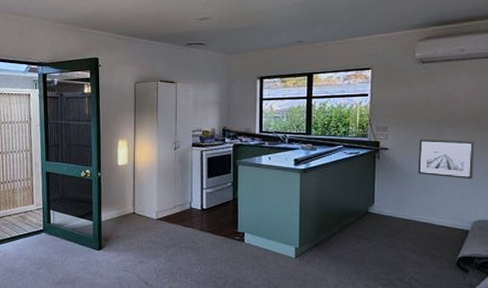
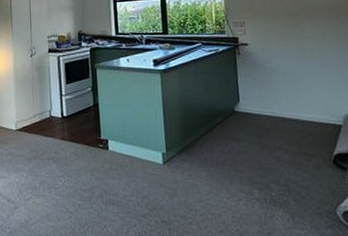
wall art: present [418,138,475,180] -> none [278,31,338,72]

